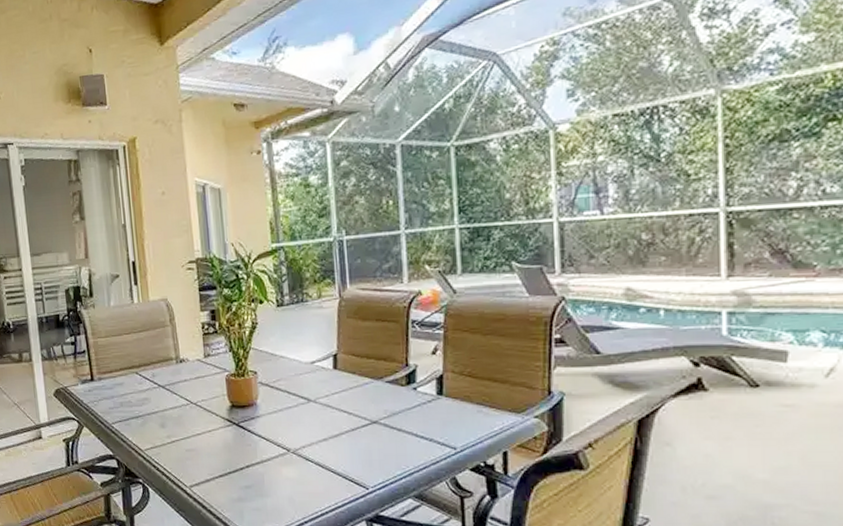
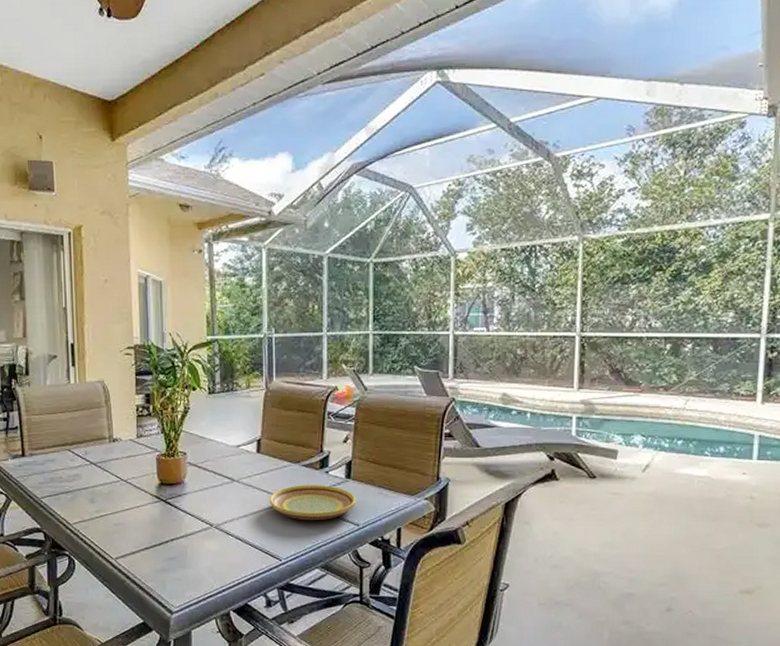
plate: none [350,403,451,444] -> present [269,485,356,521]

